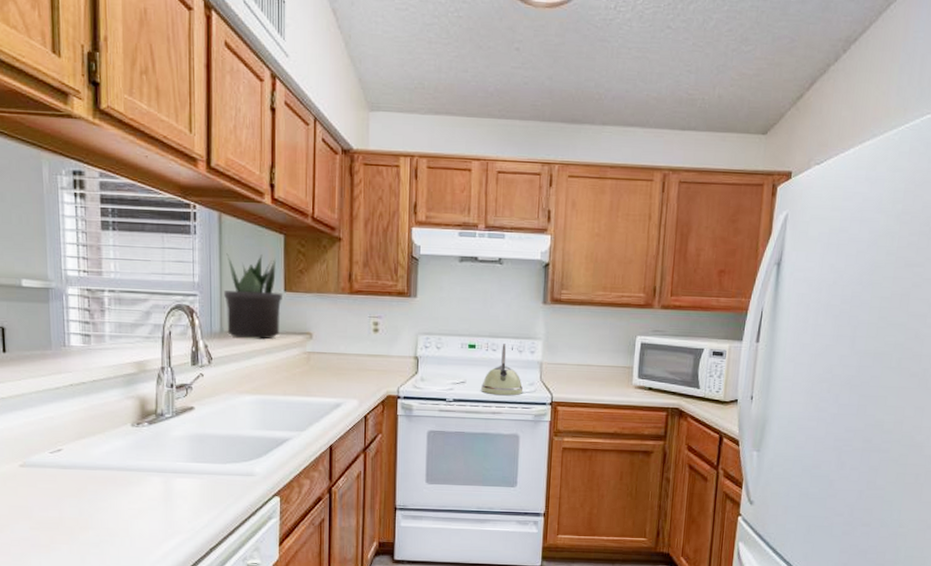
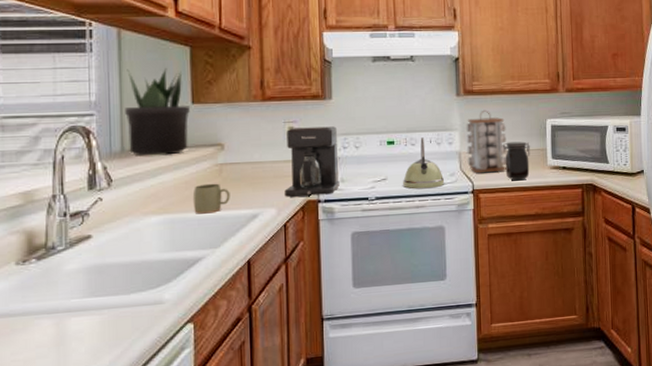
mug: none [282,370,316,398] -> present [192,183,230,214]
coffee maker: none [366,323,421,392] -> present [284,126,340,197]
spice rack: none [548,320,592,386] -> present [466,109,507,173]
jar: none [586,356,616,396] -> present [502,141,530,180]

